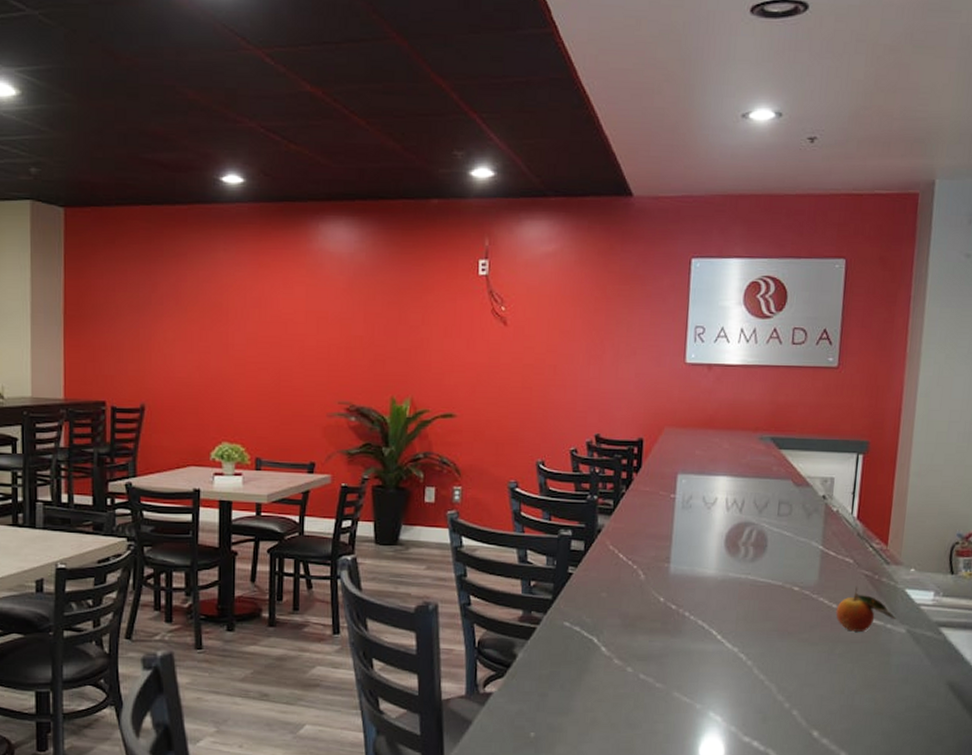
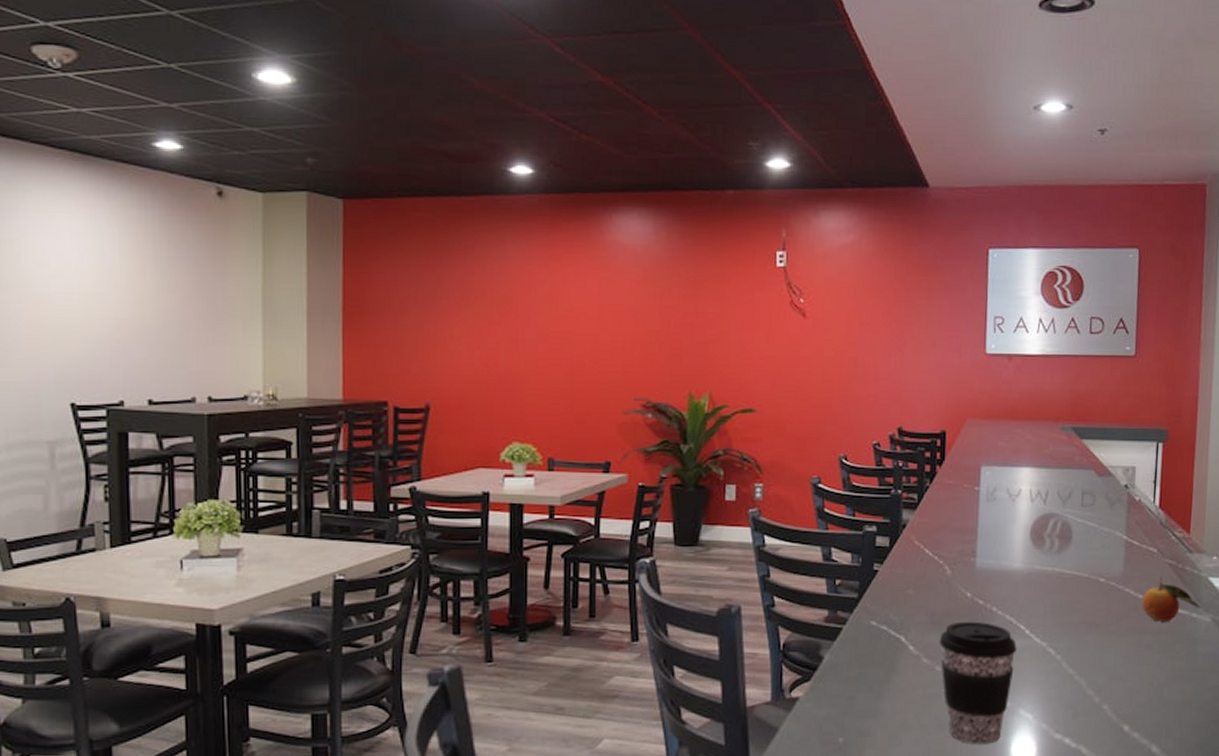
coffee cup: none [631,625,708,744] -> present [939,621,1017,744]

